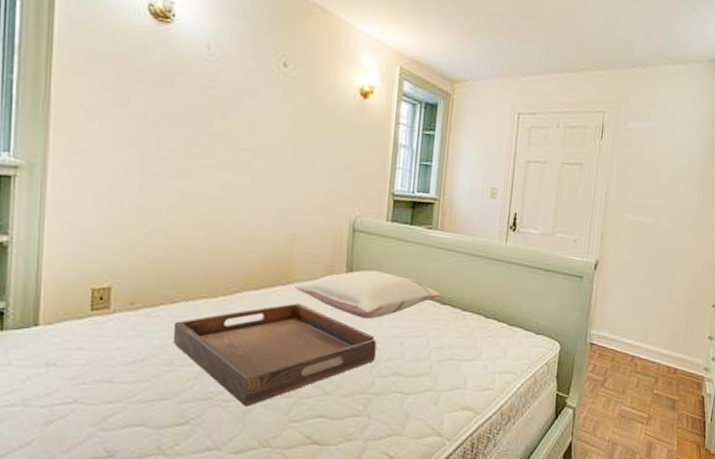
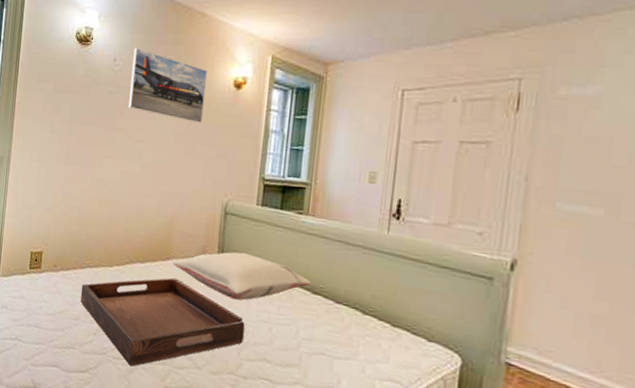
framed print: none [230,35,329,133] -> present [128,47,207,123]

